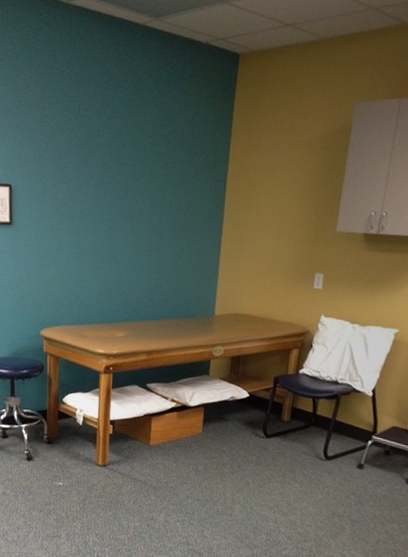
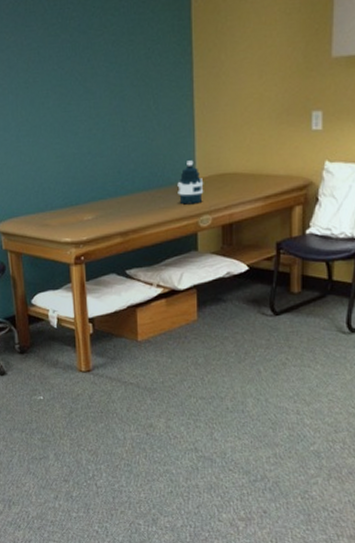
water bottle: none [198,299,221,336] -> present [177,160,204,205]

